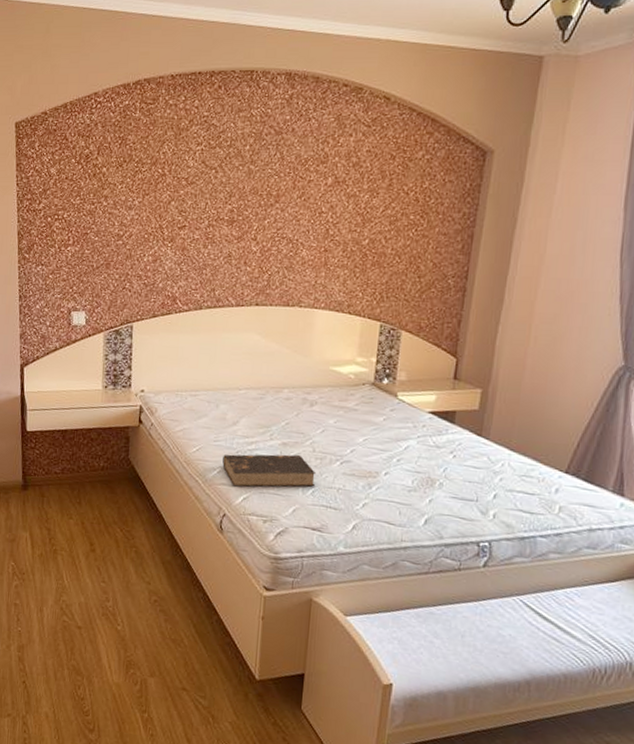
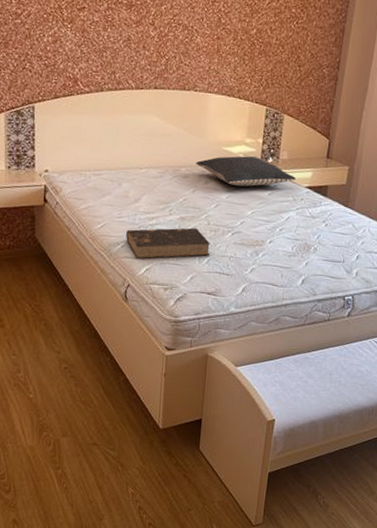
pillow: none [300,376,416,411] -> present [196,156,296,187]

